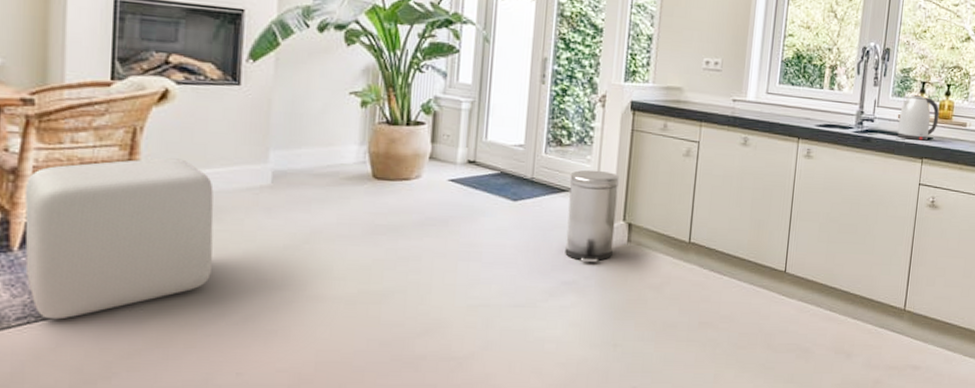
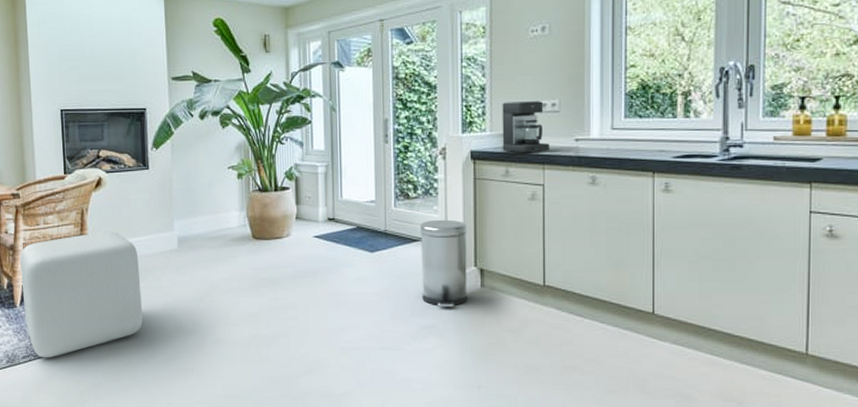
coffee maker: none [663,55,709,109] -> present [502,101,550,153]
kettle: present [897,95,940,141] -> none [775,112,828,163]

